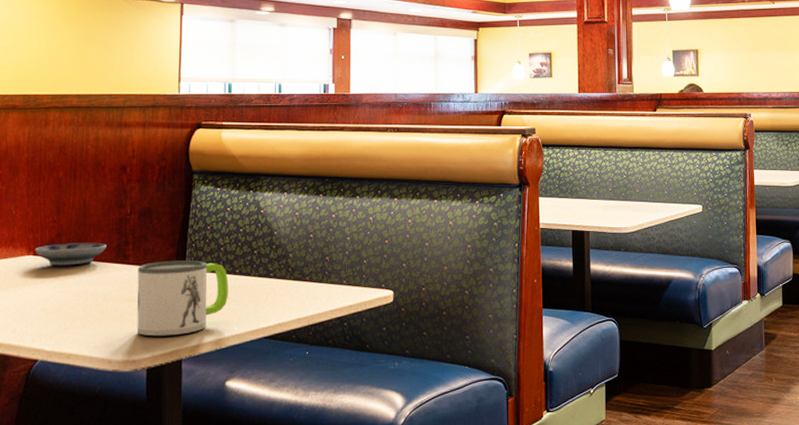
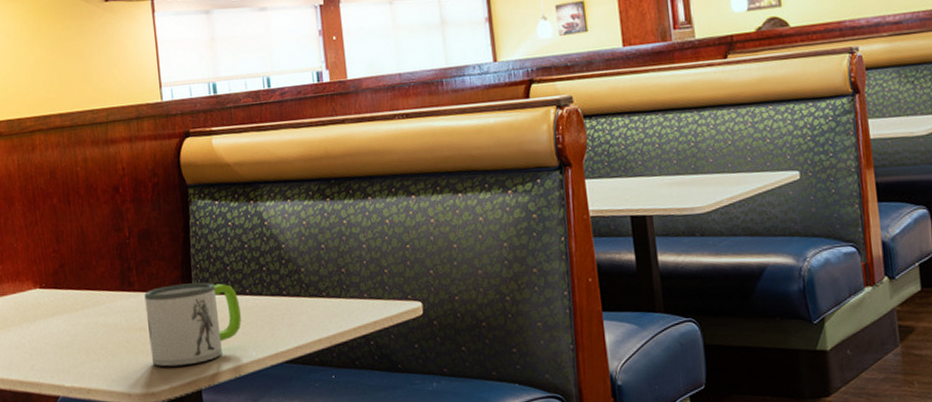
bowl: present [35,242,107,266] -> none [40,270,110,299]

